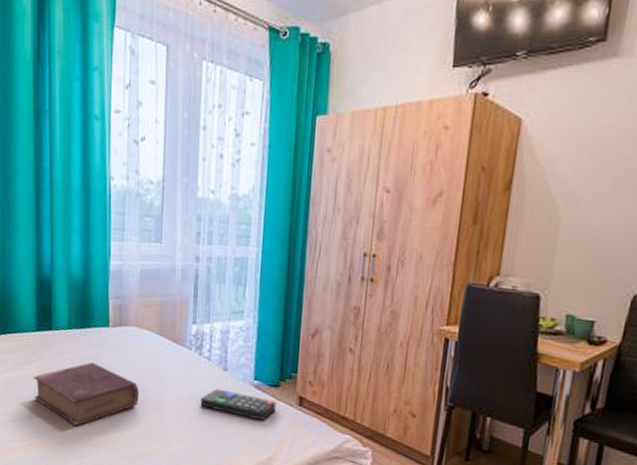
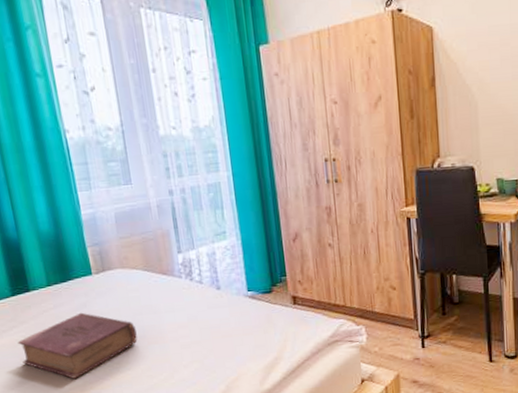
remote control: present [200,388,277,420] -> none [199,305,273,328]

